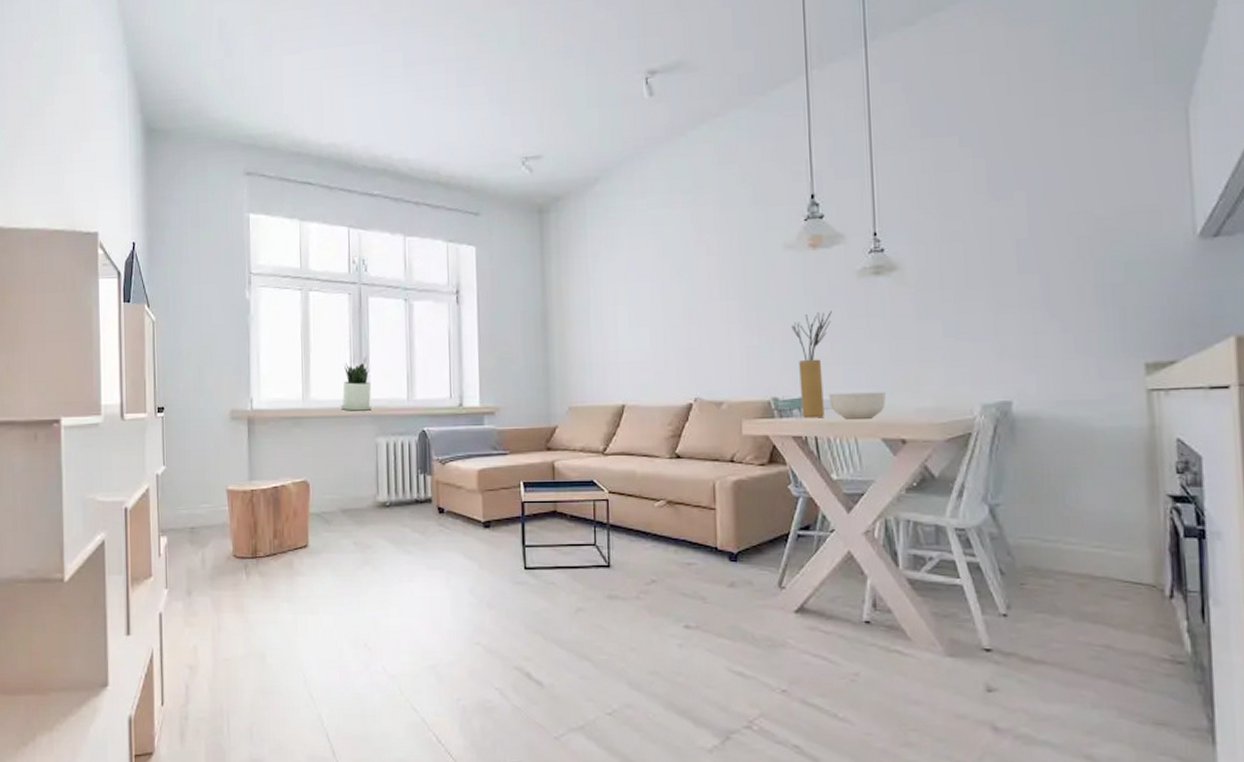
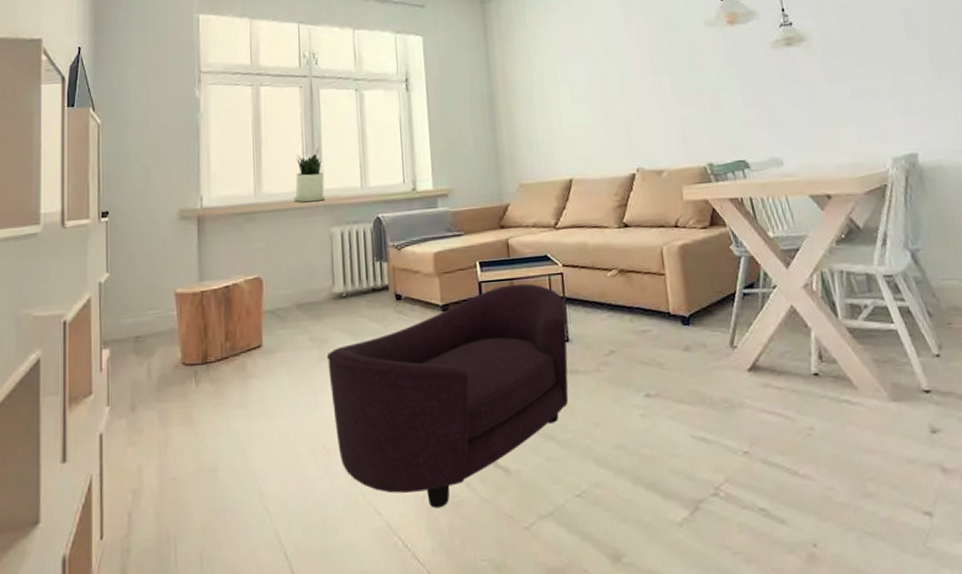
dog bed: none [369,507,610,711] -> present [326,283,569,509]
vase: present [791,310,832,419] -> none [718,80,756,181]
bowl: present [828,392,886,421] -> none [757,151,809,180]

